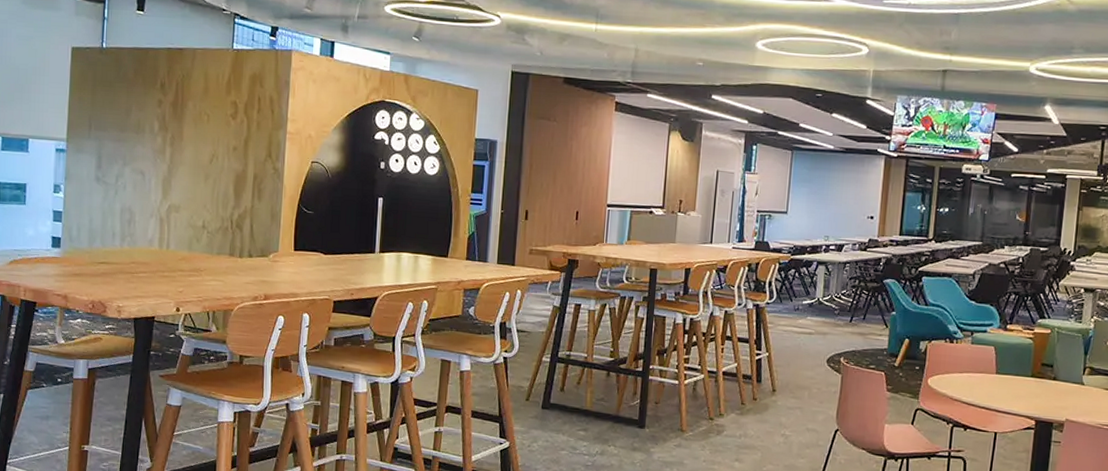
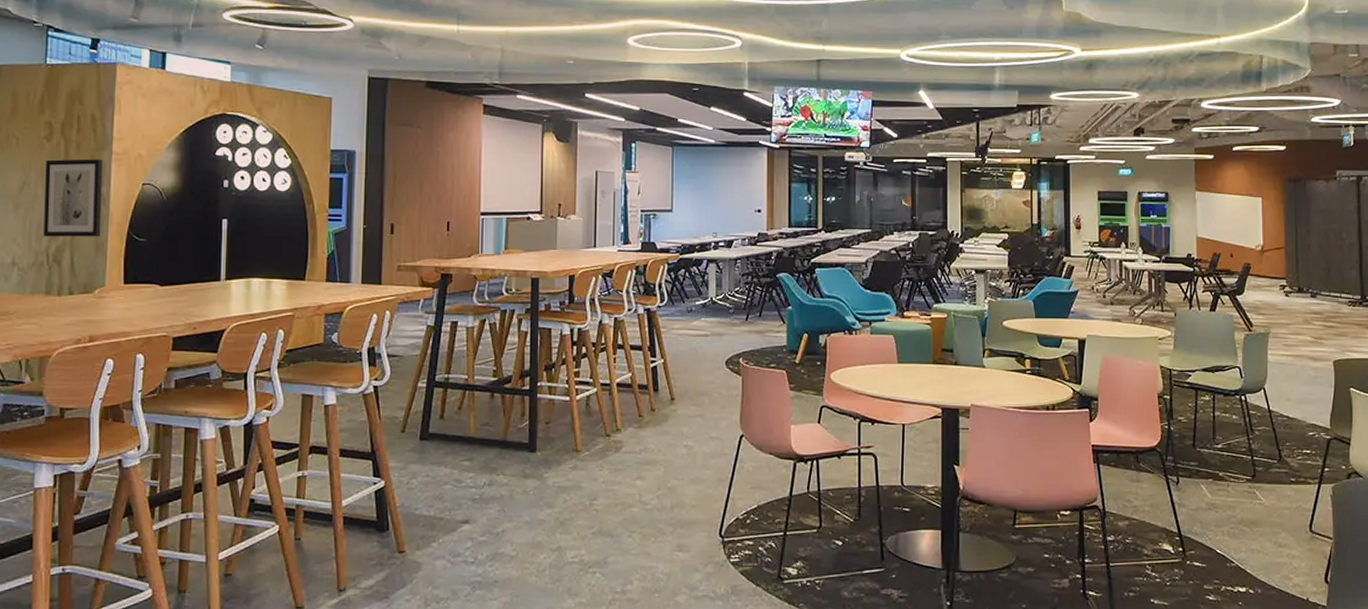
wall art: none [229,136,279,208] -> present [44,159,103,237]

